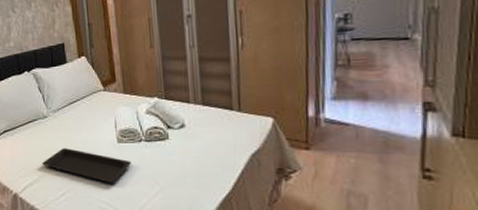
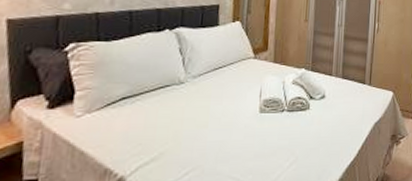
serving tray: present [41,148,132,183] -> none [166,119,271,157]

